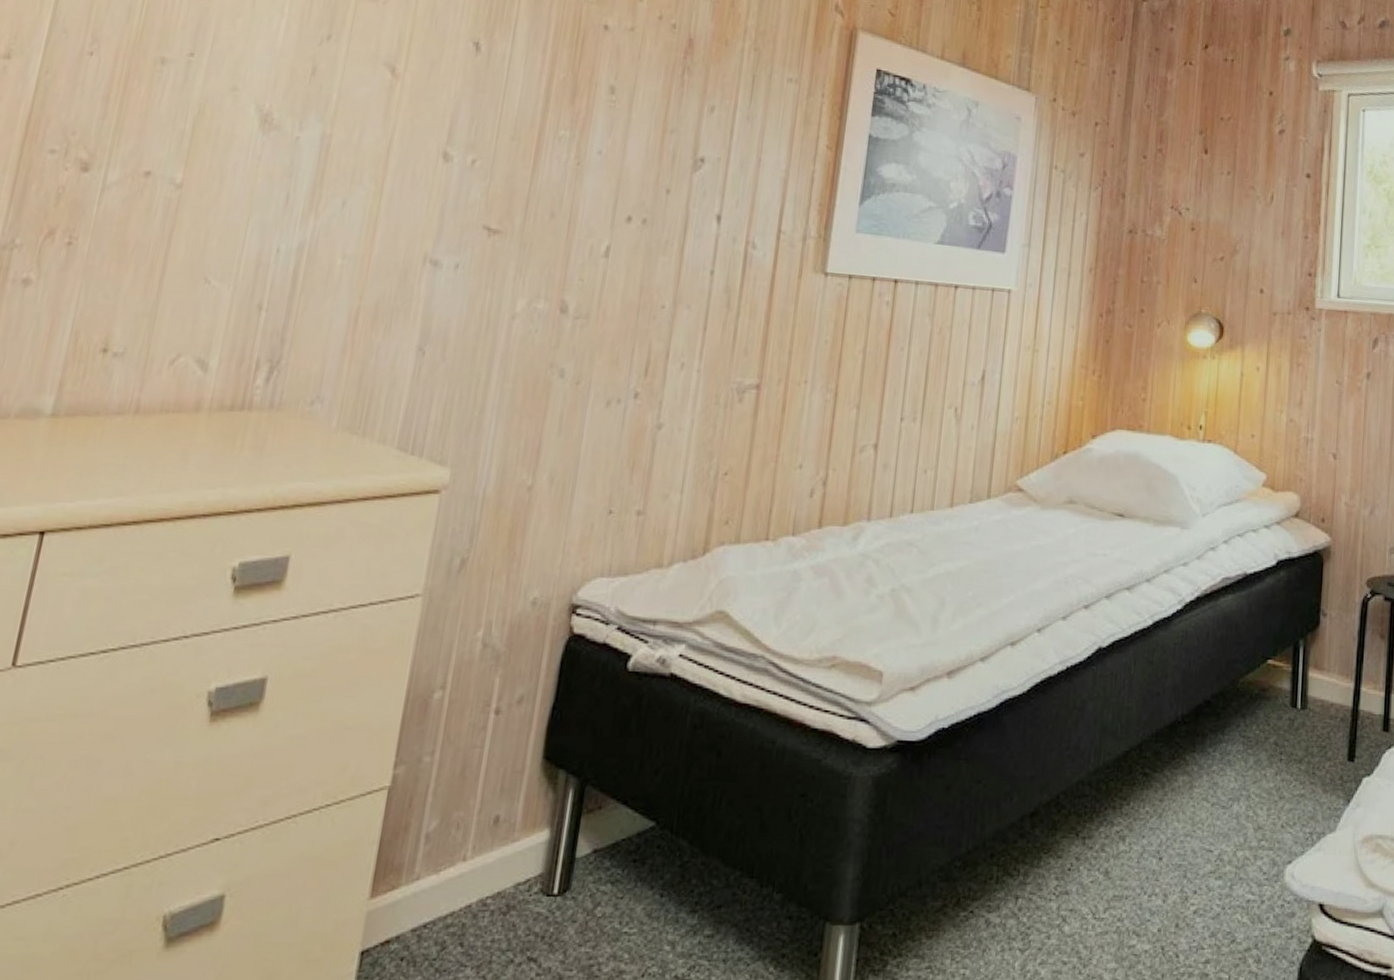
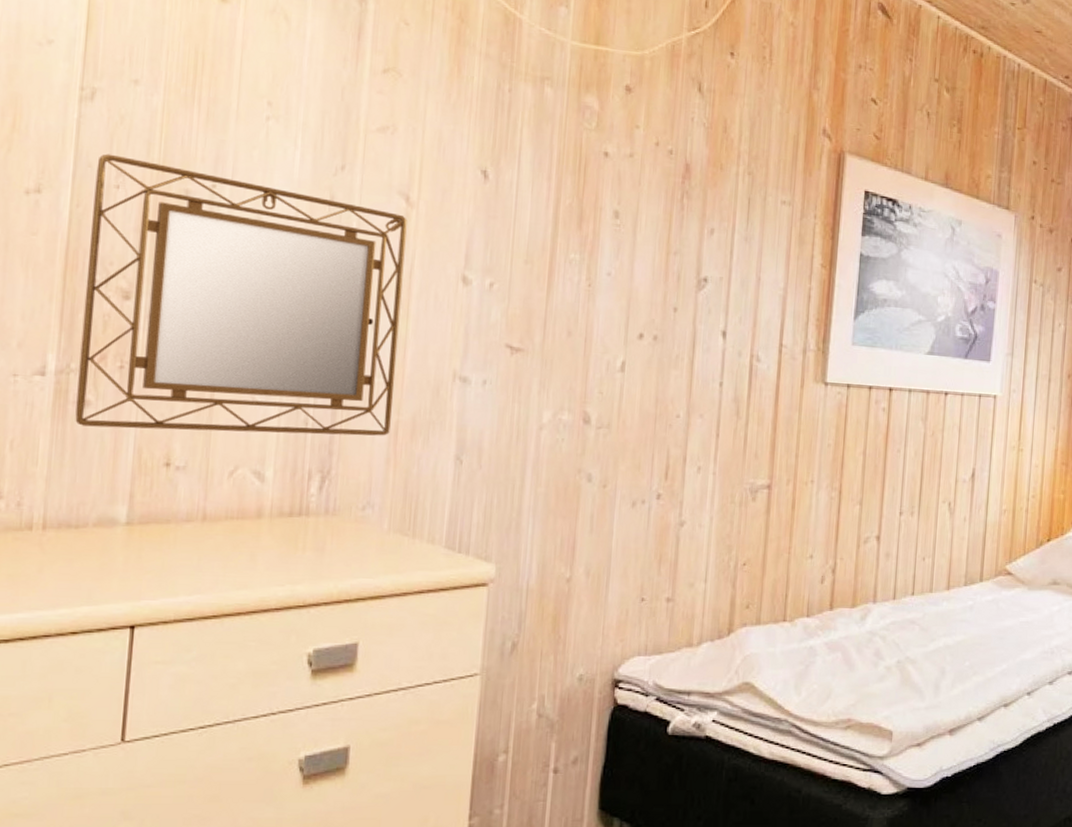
home mirror: none [12,19,391,323] -> present [75,153,407,436]

